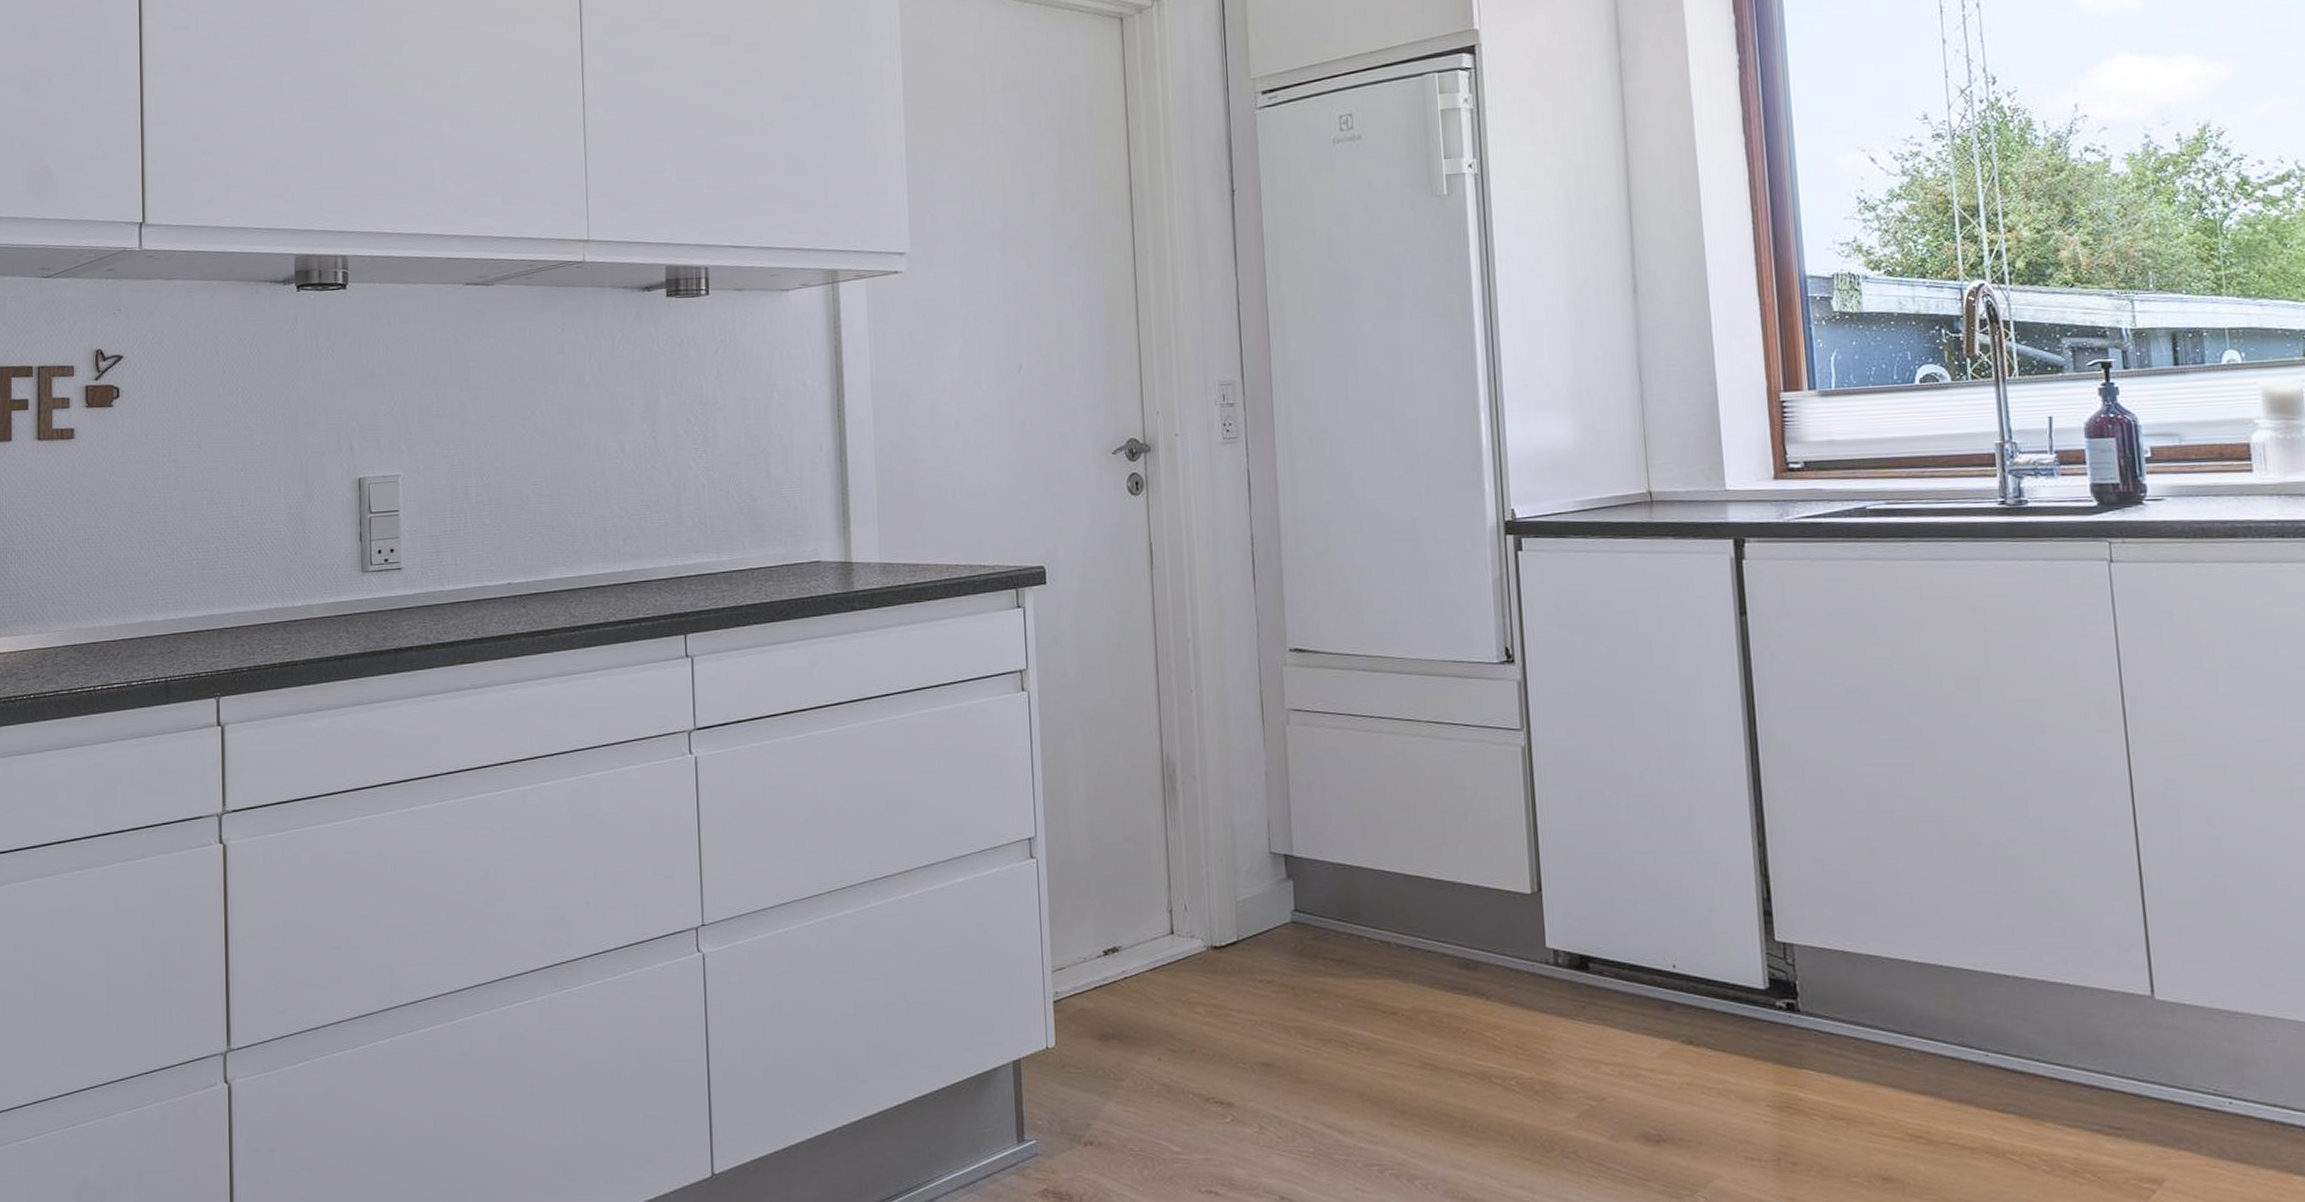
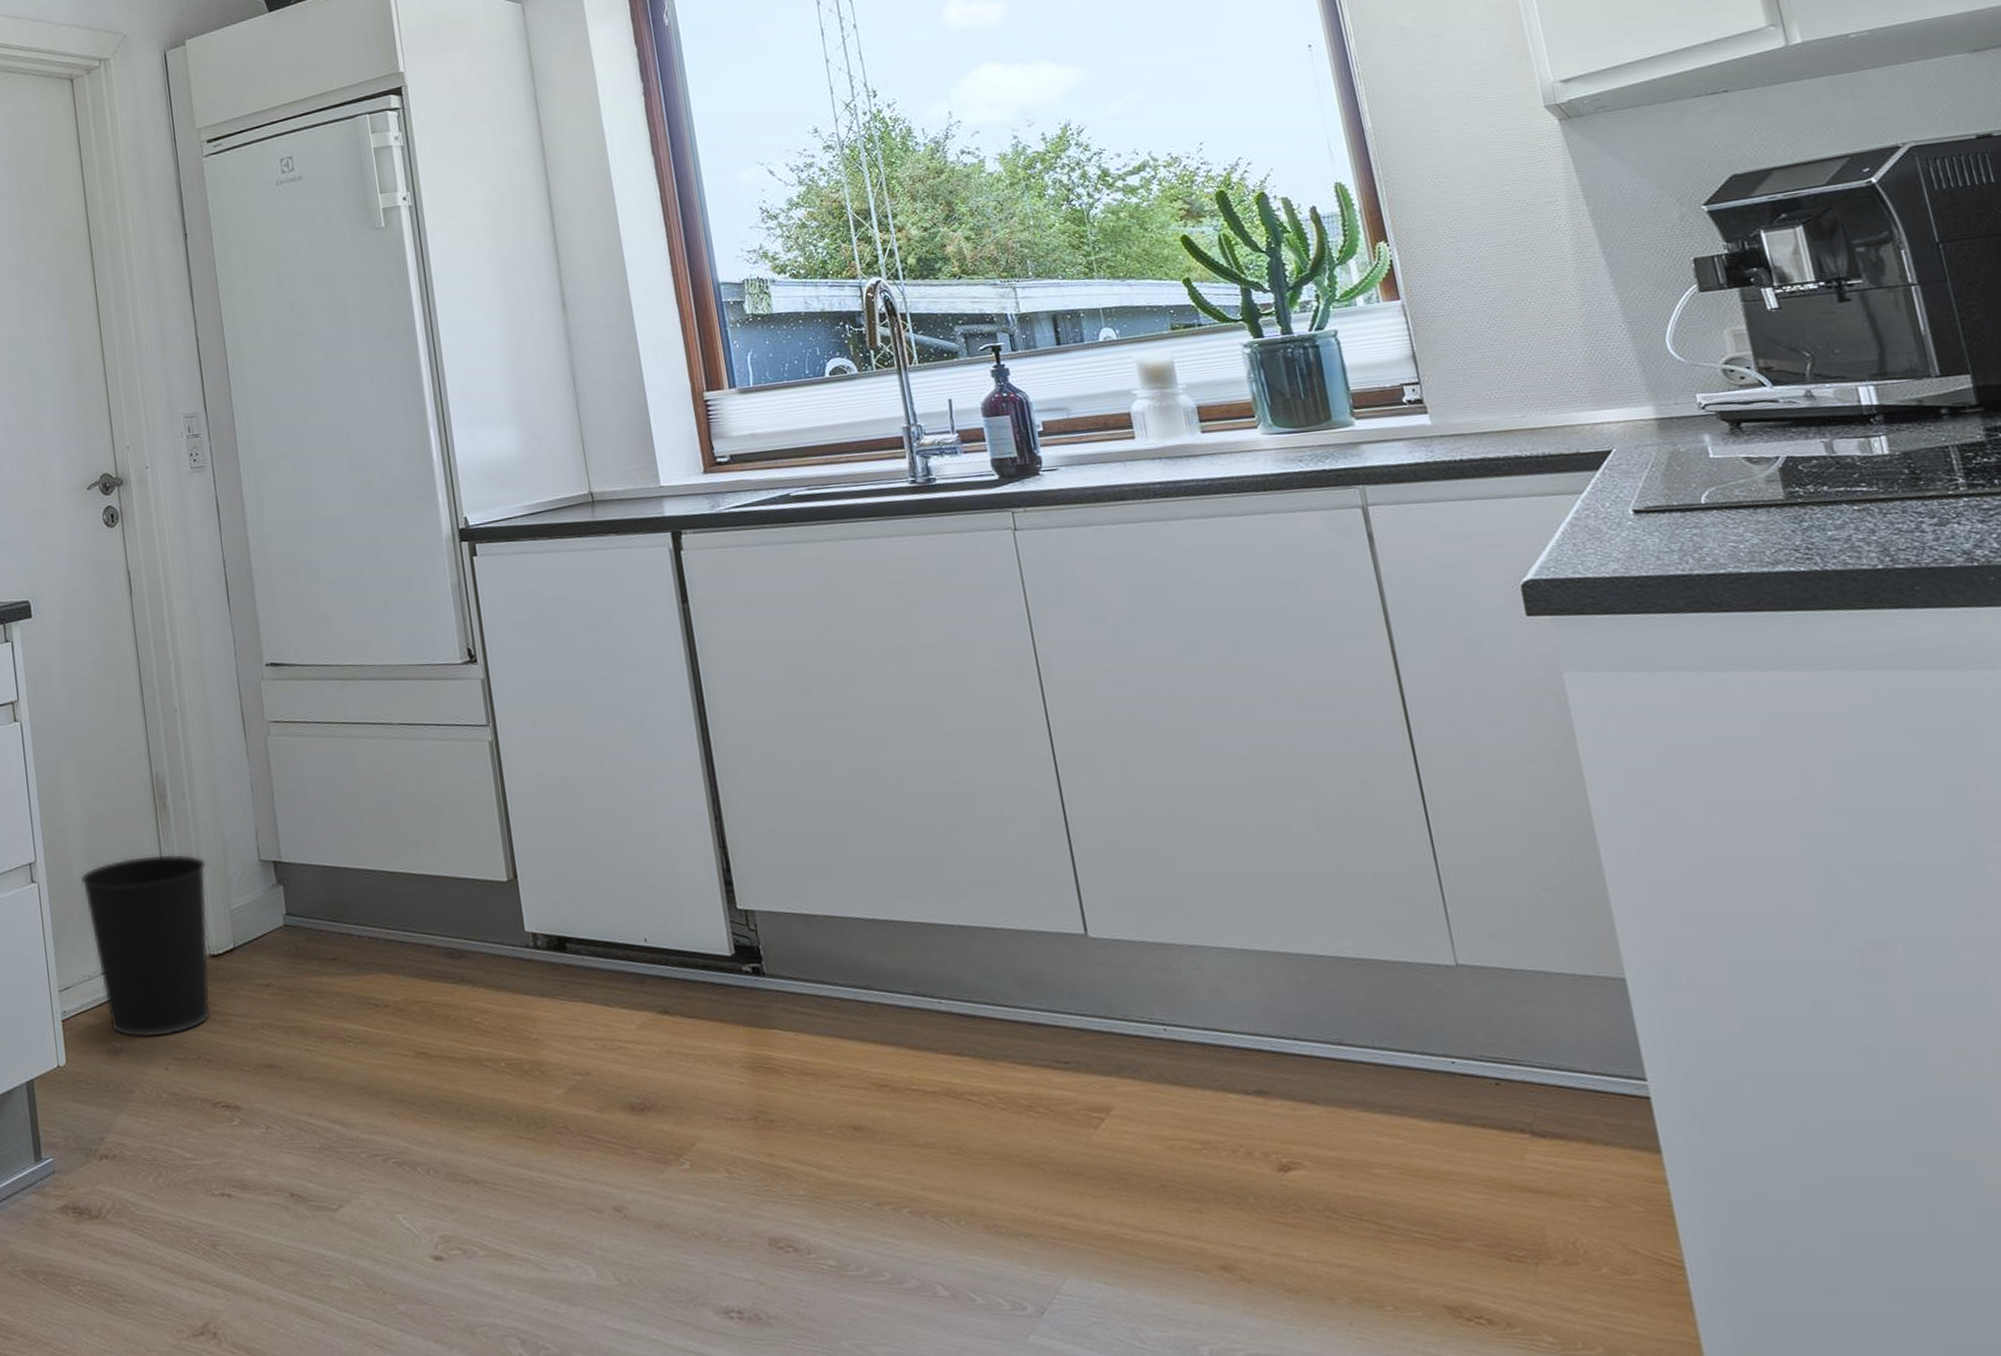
wastebasket: none [1081,838,1214,1027] -> present [80,853,211,1039]

